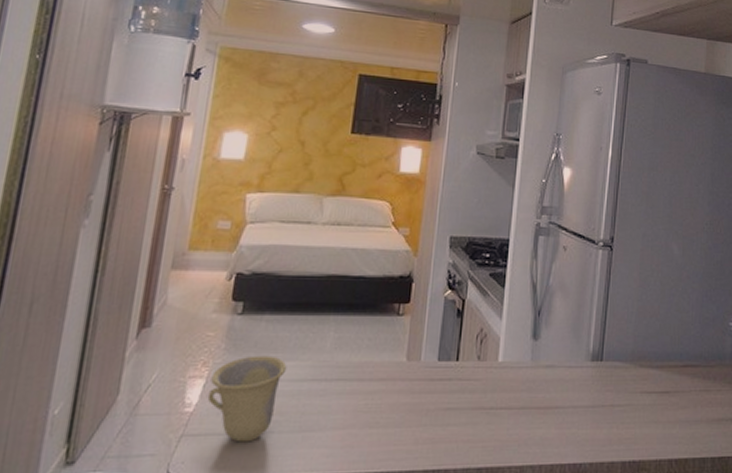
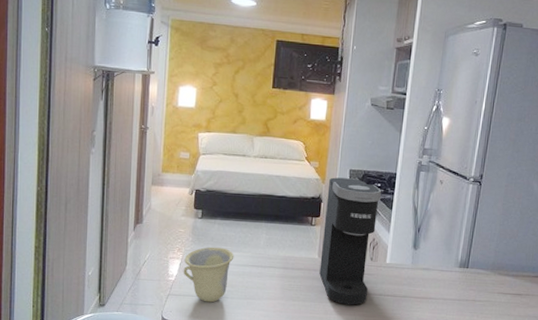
coffee maker: none [408,247,490,428] -> present [319,177,381,305]

